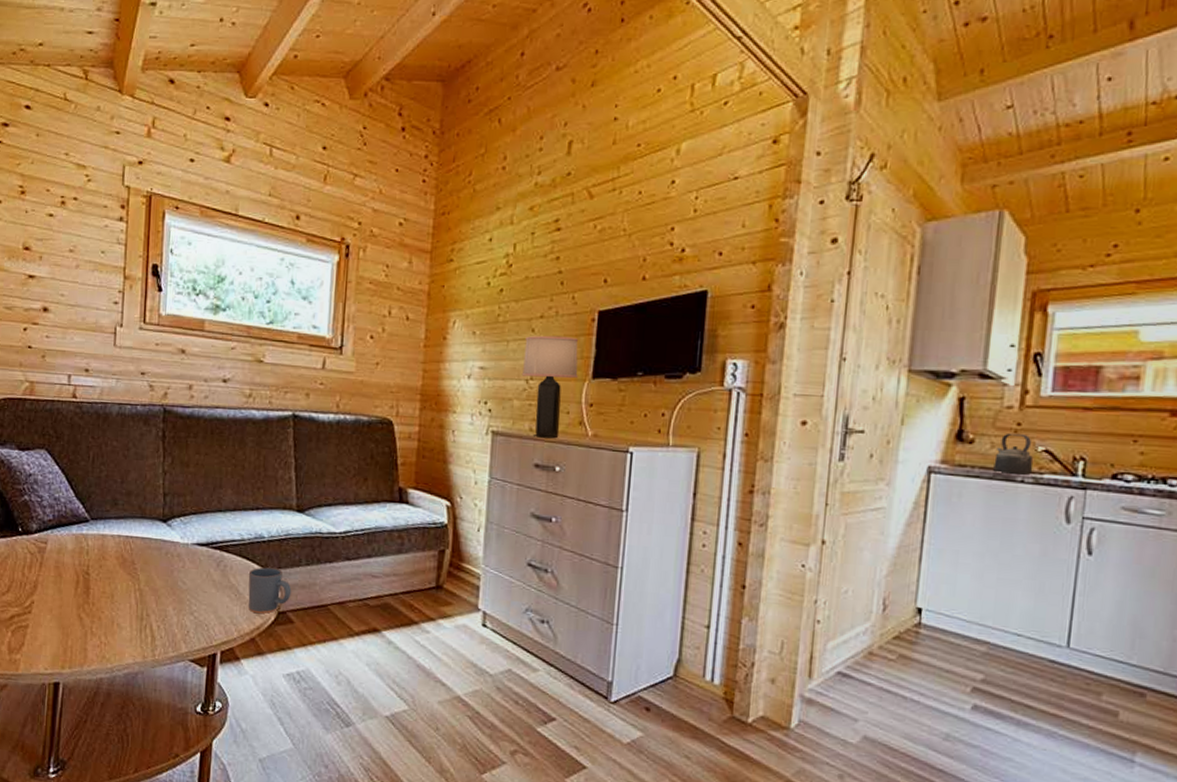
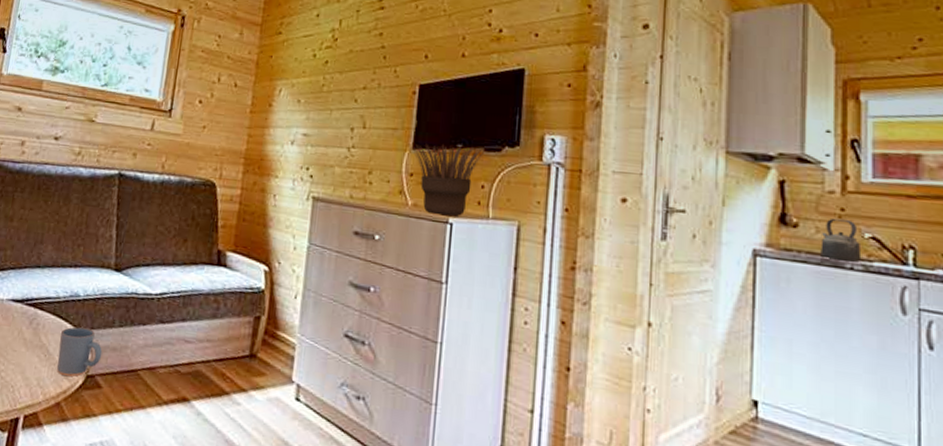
table lamp: present [521,335,578,440] -> none [343,105,399,207]
potted plant: none [589,372,666,446] -> present [410,143,485,217]

